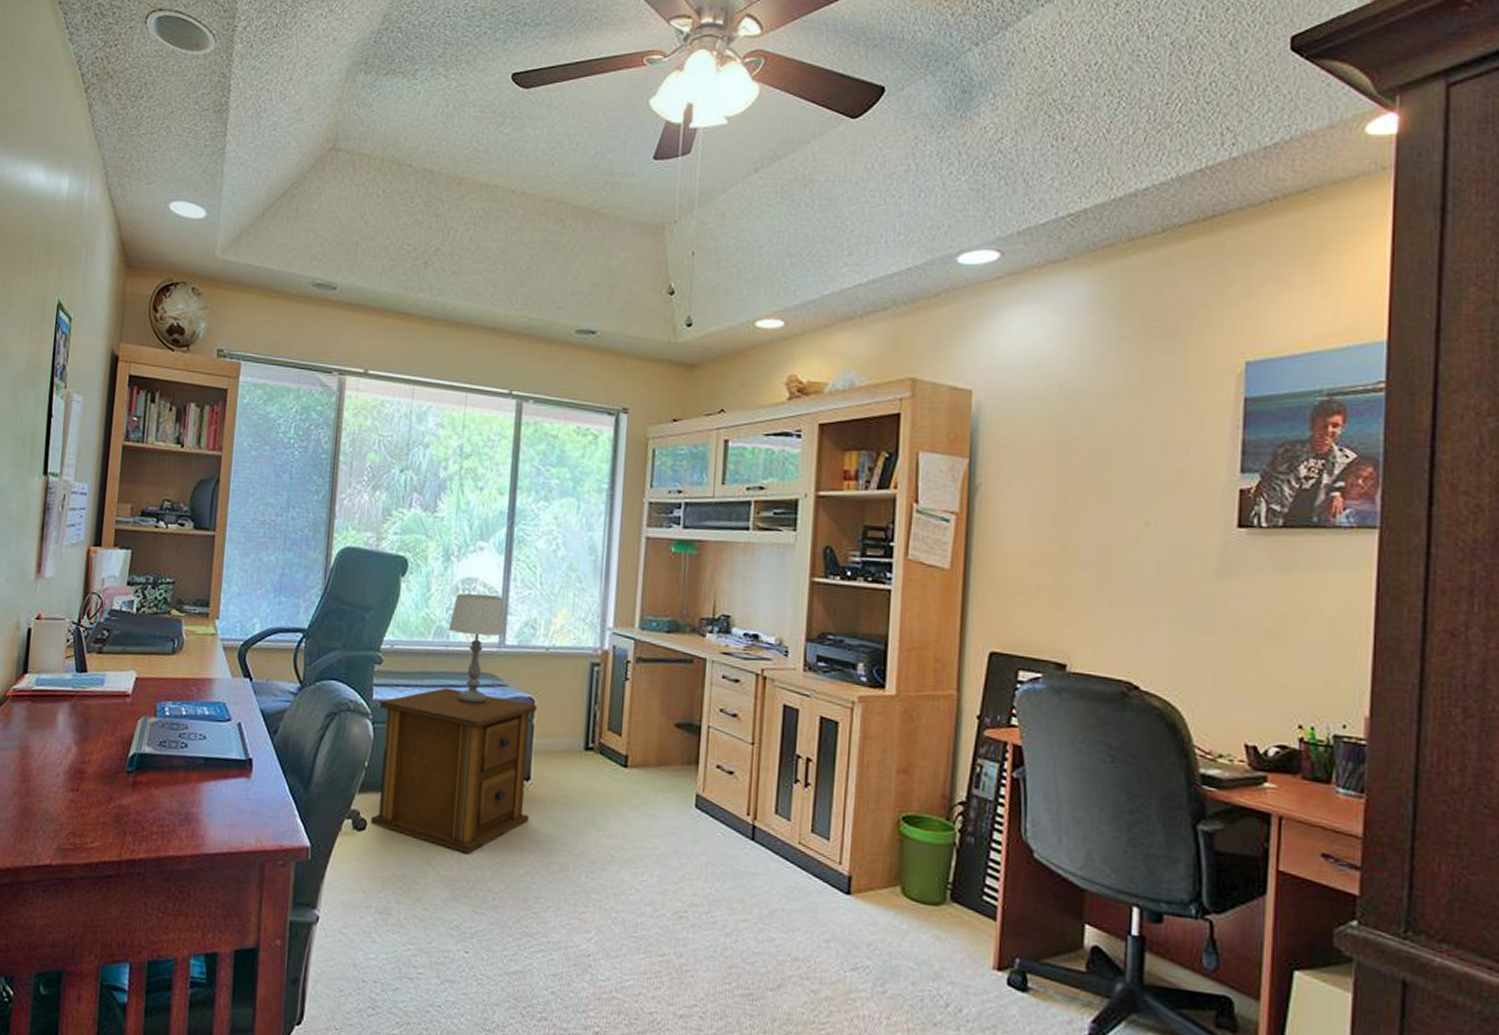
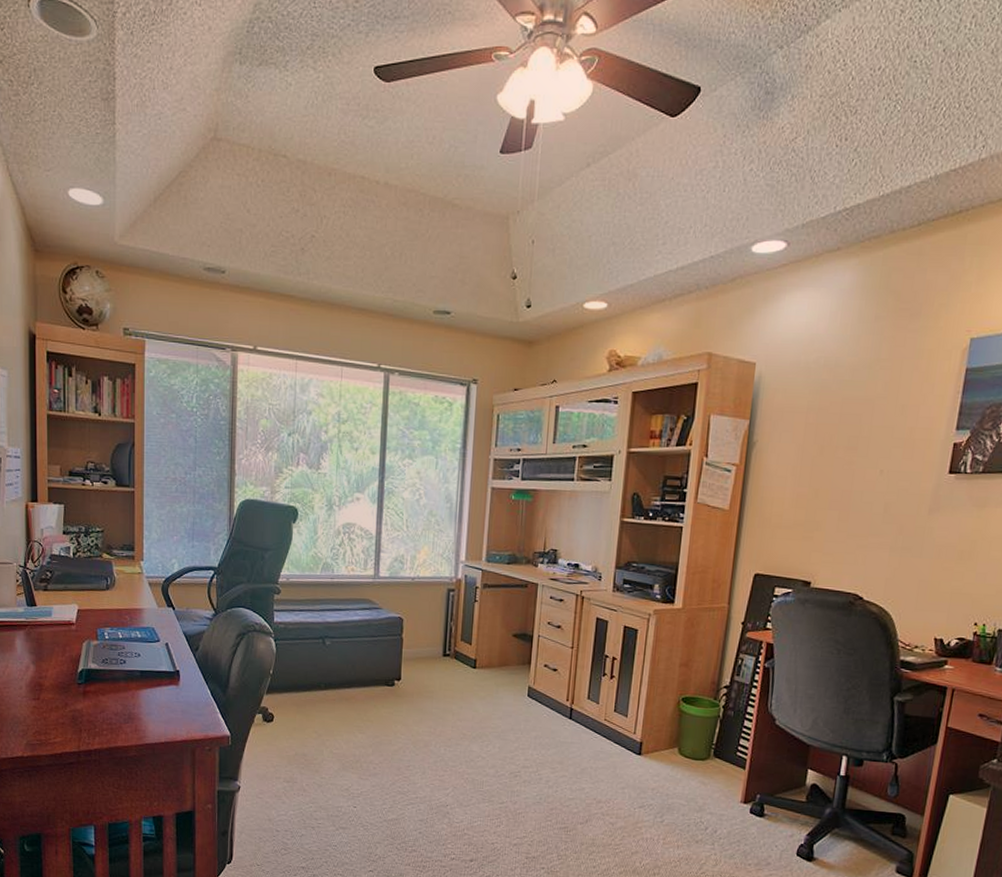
side table: present [371,687,537,854] -> none [277,611,405,737]
table lamp: present [448,593,506,705] -> none [332,535,380,624]

